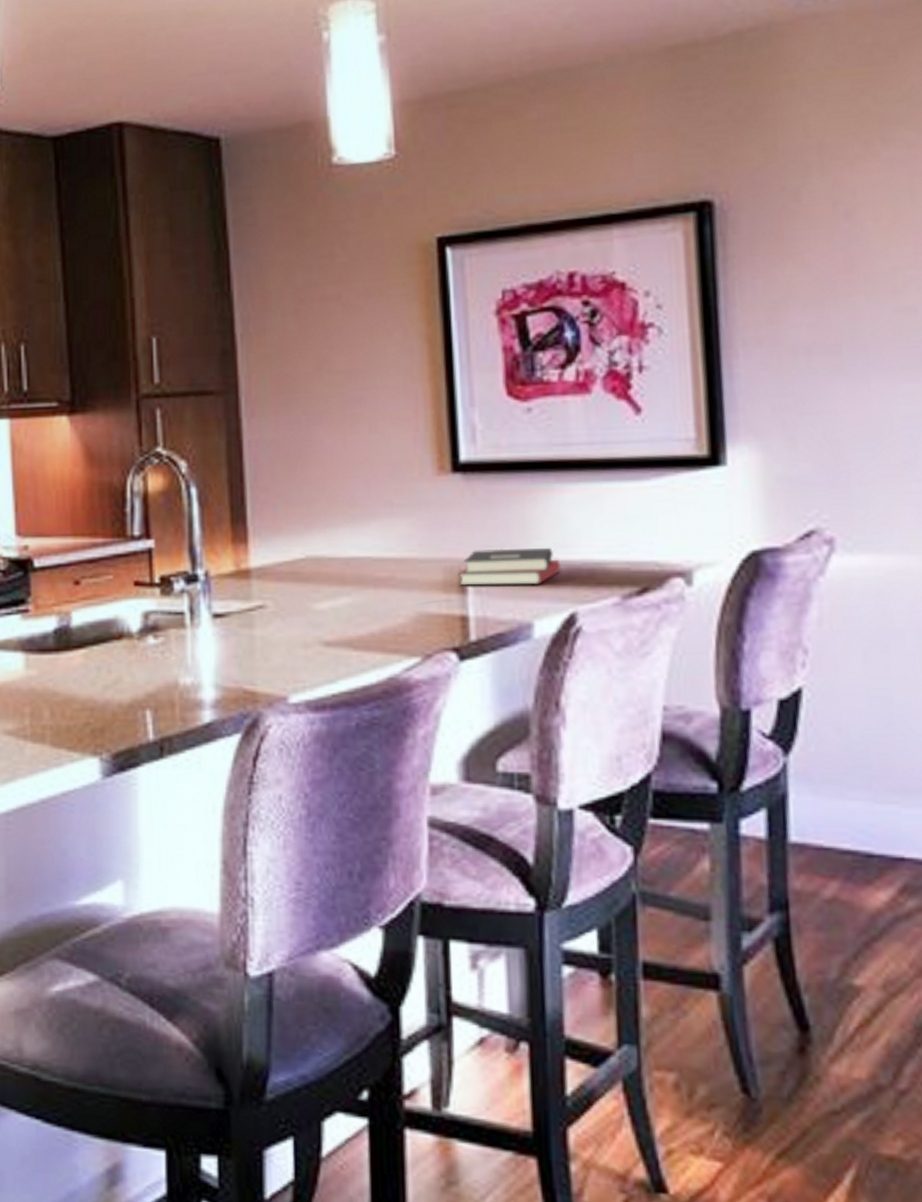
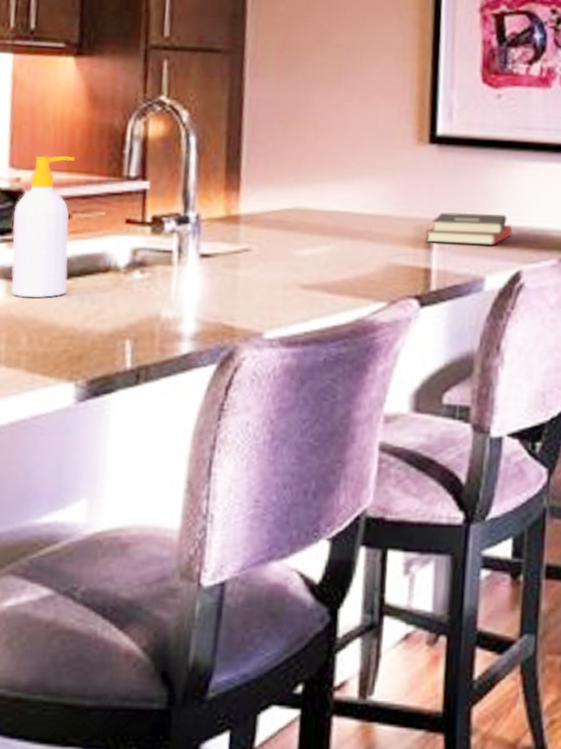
soap bottle: none [25,519,82,670] -> present [11,155,75,298]

